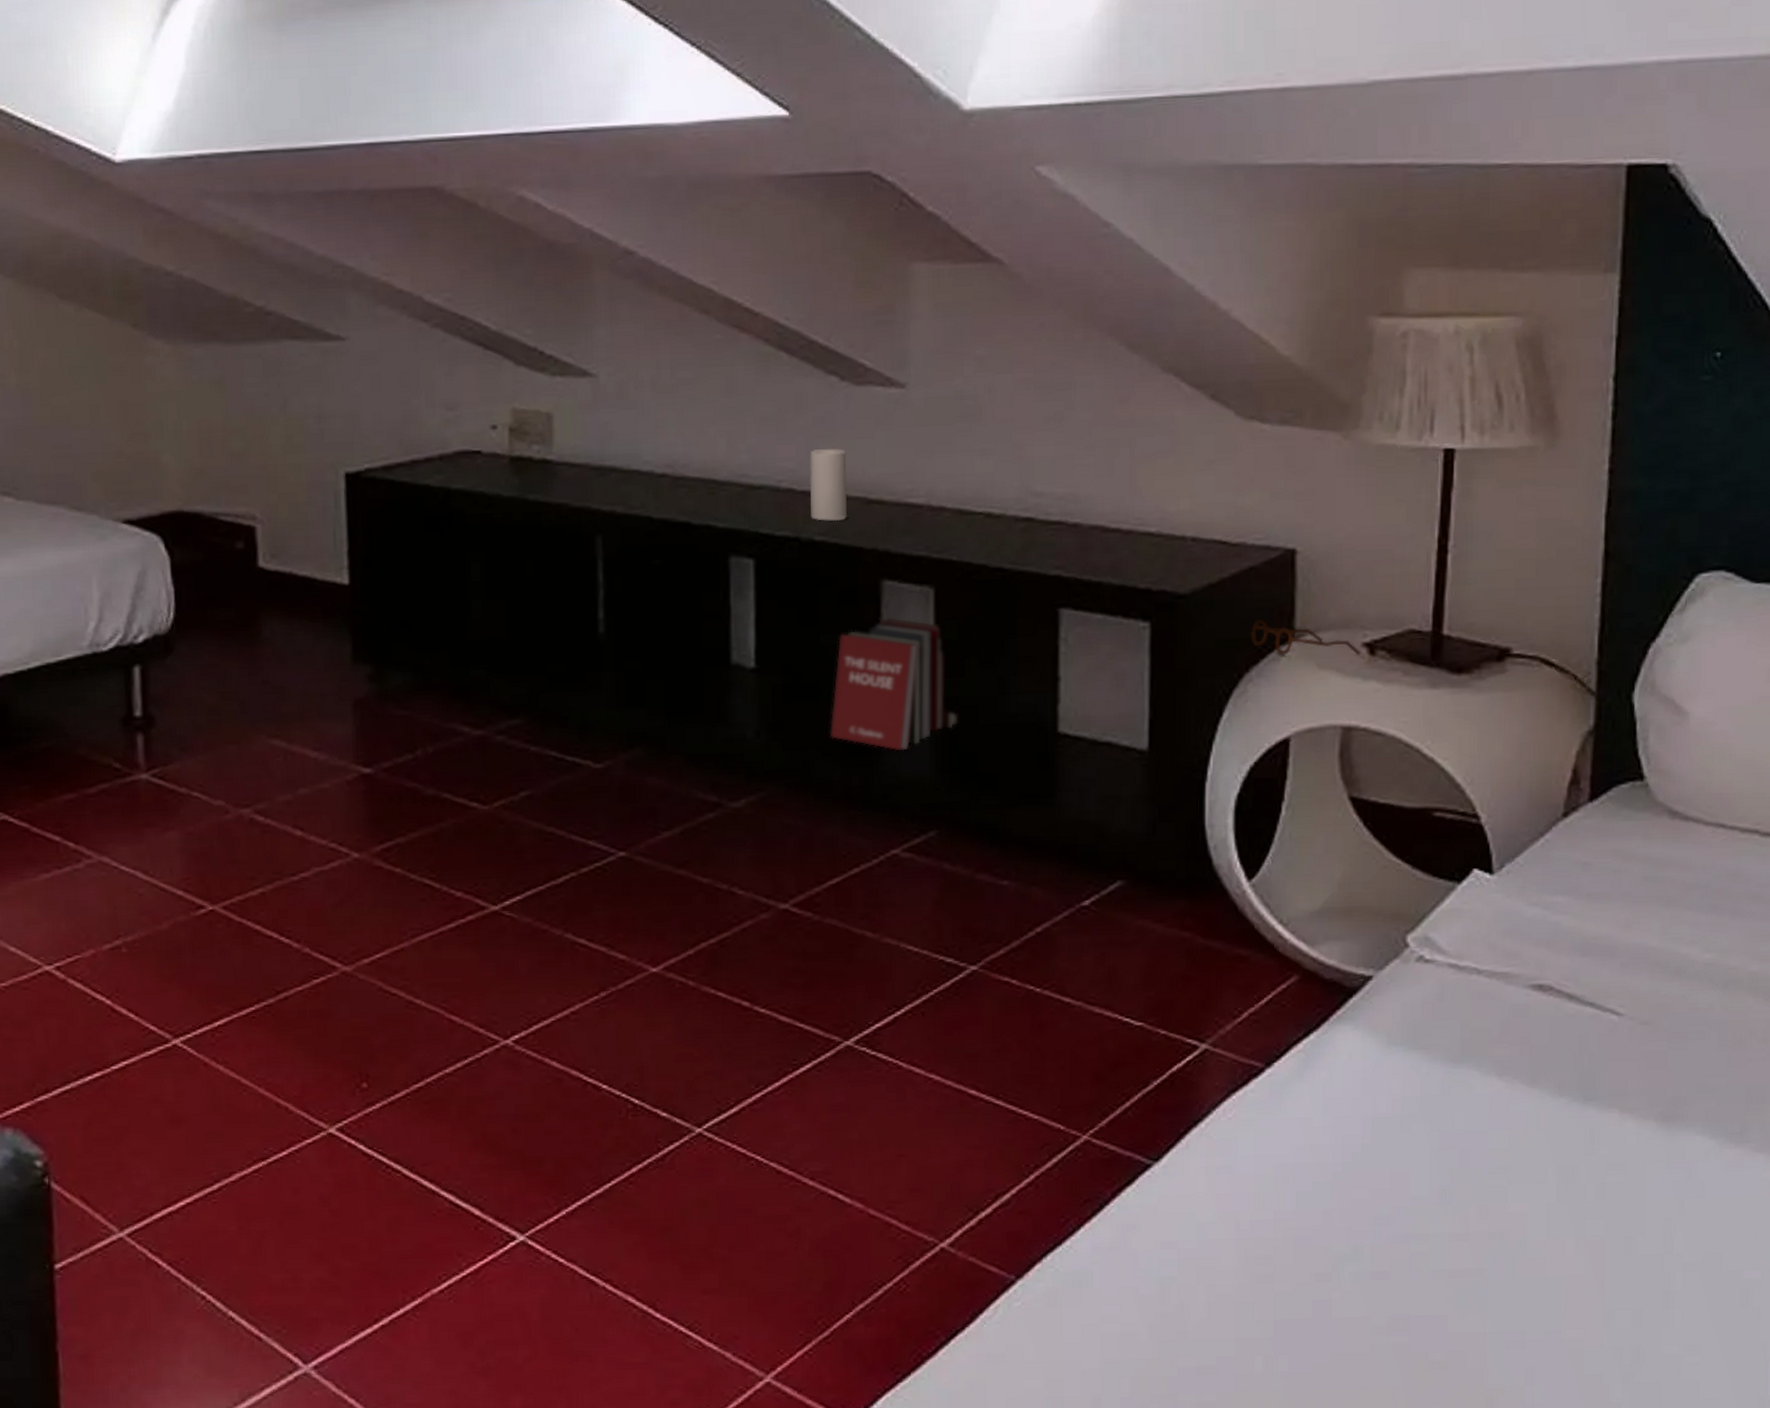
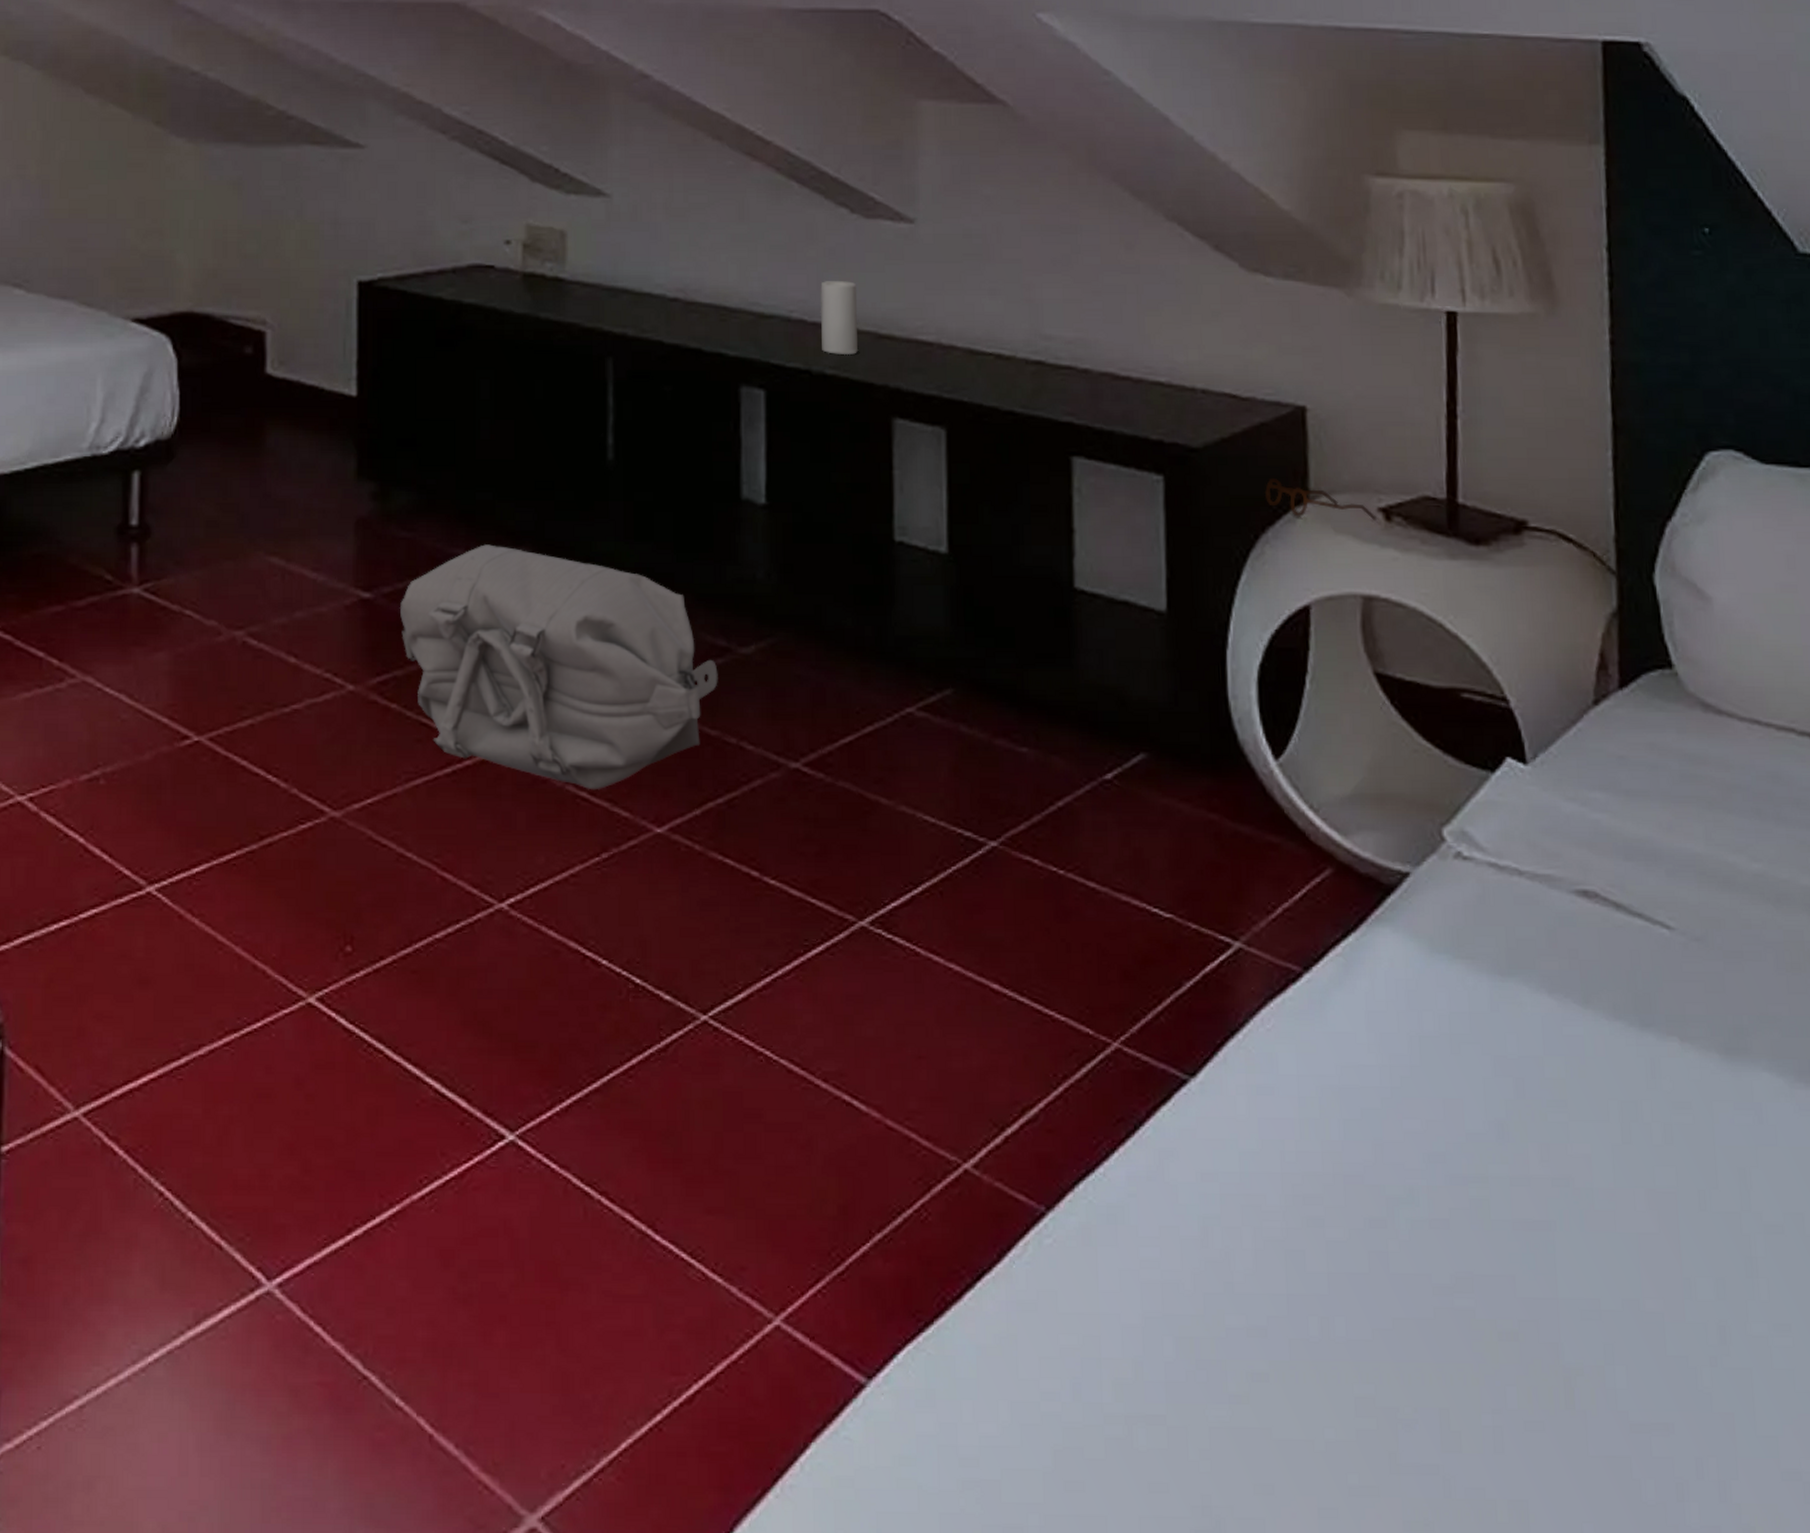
duffel bag: none [400,718,710,937] -> present [400,544,718,790]
books: present [829,617,958,751] -> none [841,458,973,601]

